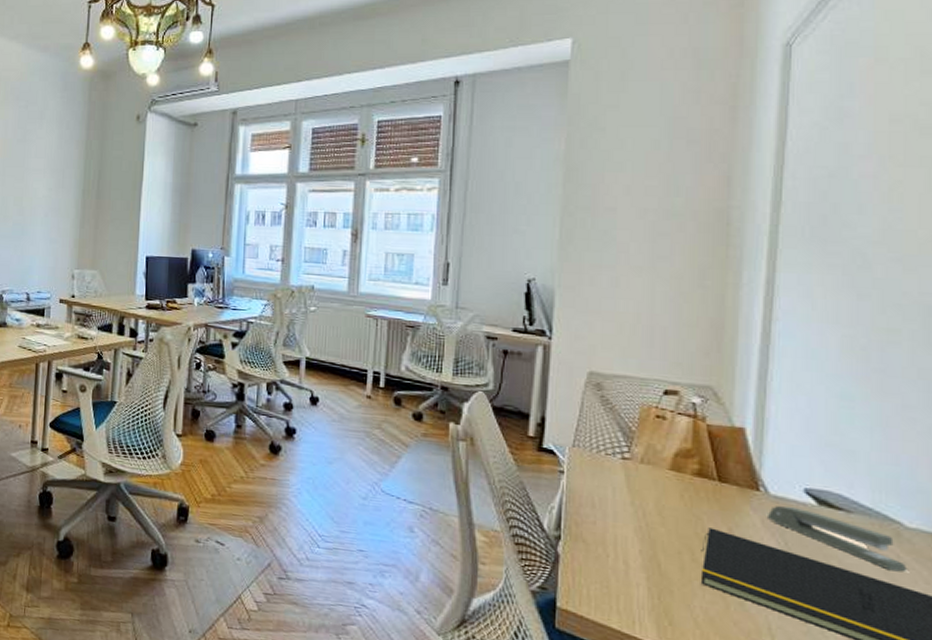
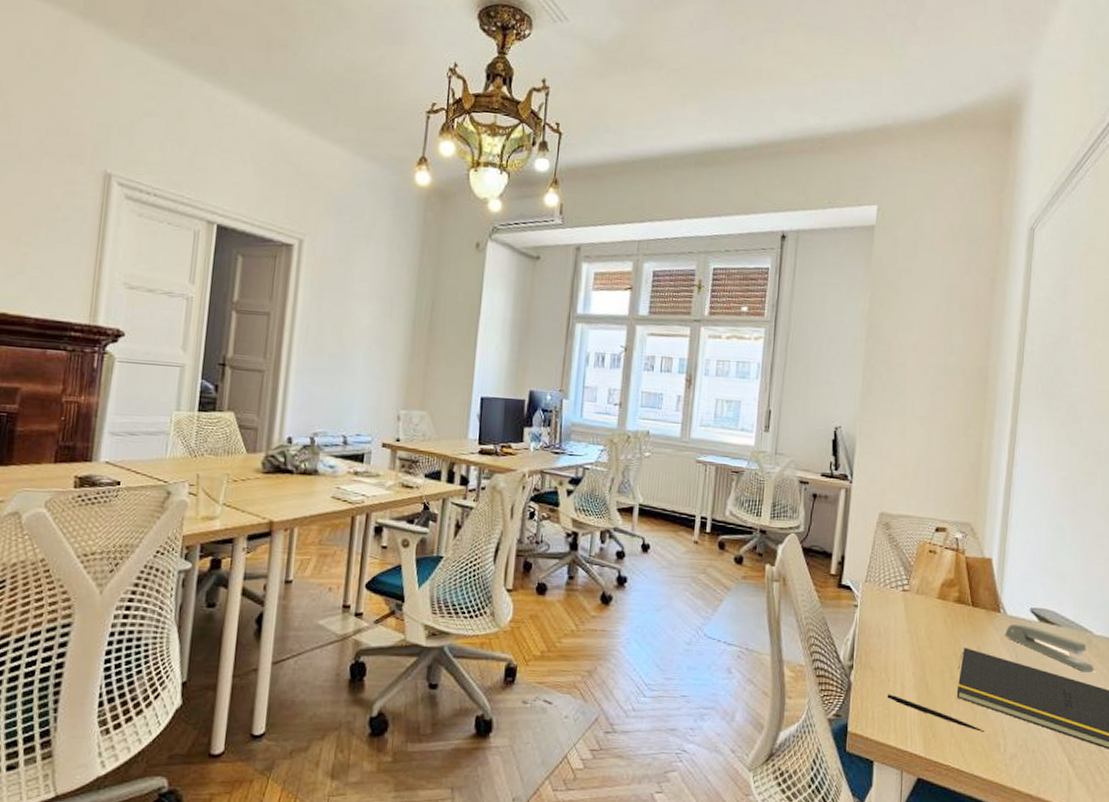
pen: none [607,571,744,629] -> present [888,694,986,733]

